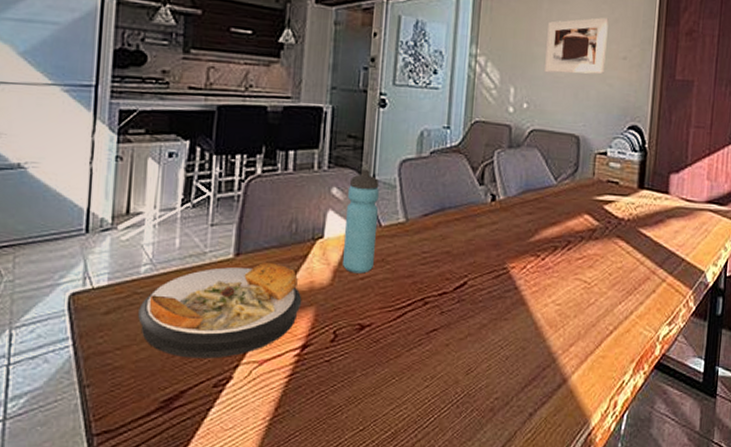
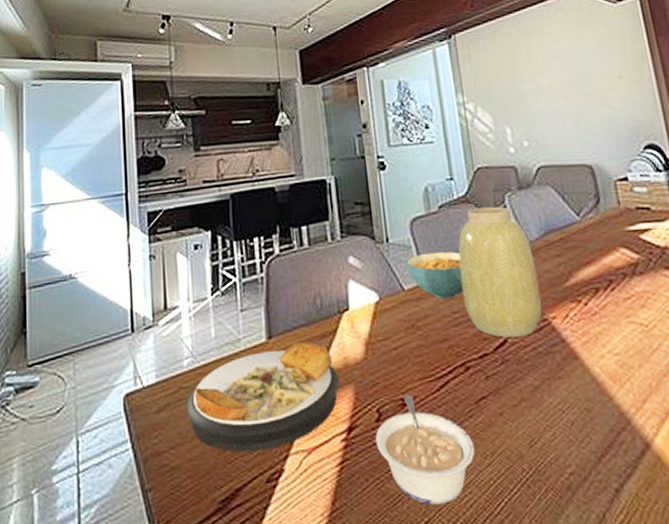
legume: none [327,321,418,416] -> present [375,394,475,505]
water bottle: present [343,168,379,274] -> none [364,233,405,344]
cereal bowl: none [388,194,441,239] -> present [406,251,463,299]
vase: none [435,158,508,281] -> present [458,206,542,338]
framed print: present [545,17,609,74] -> none [530,40,602,107]

